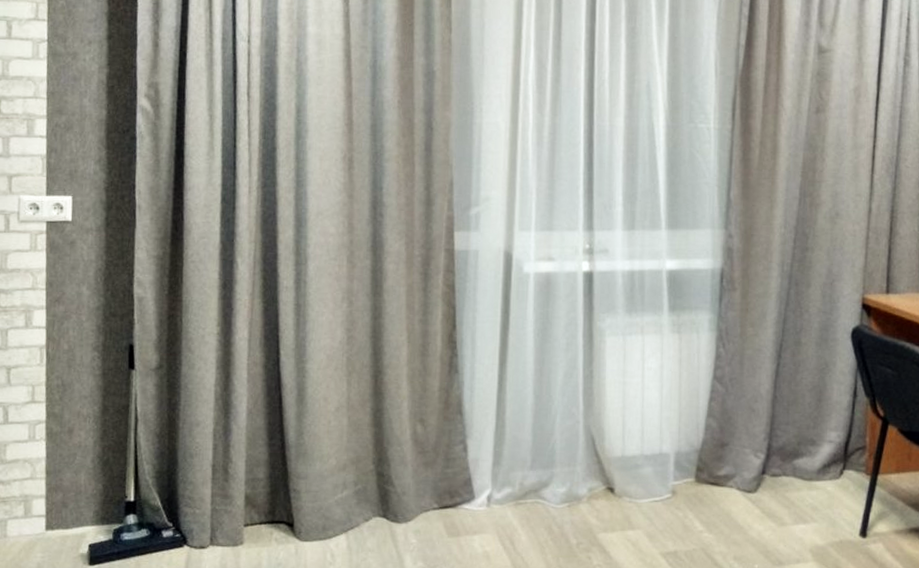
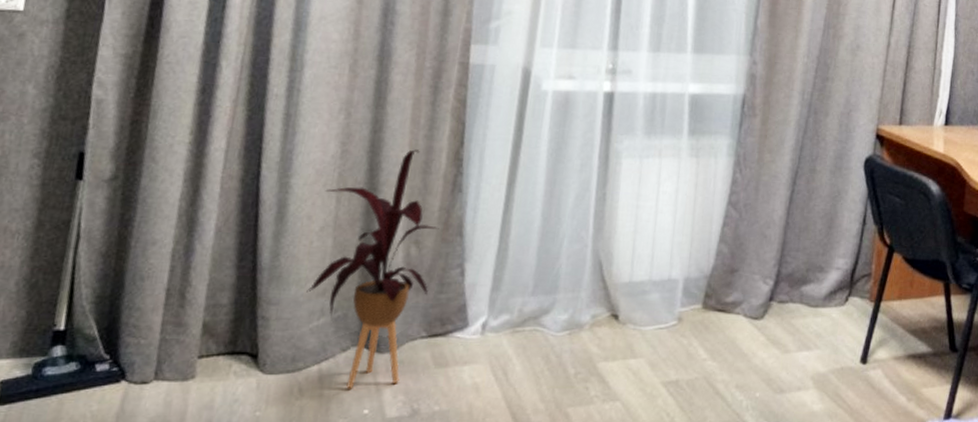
house plant: none [329,334,441,556] -> present [306,149,439,389]

